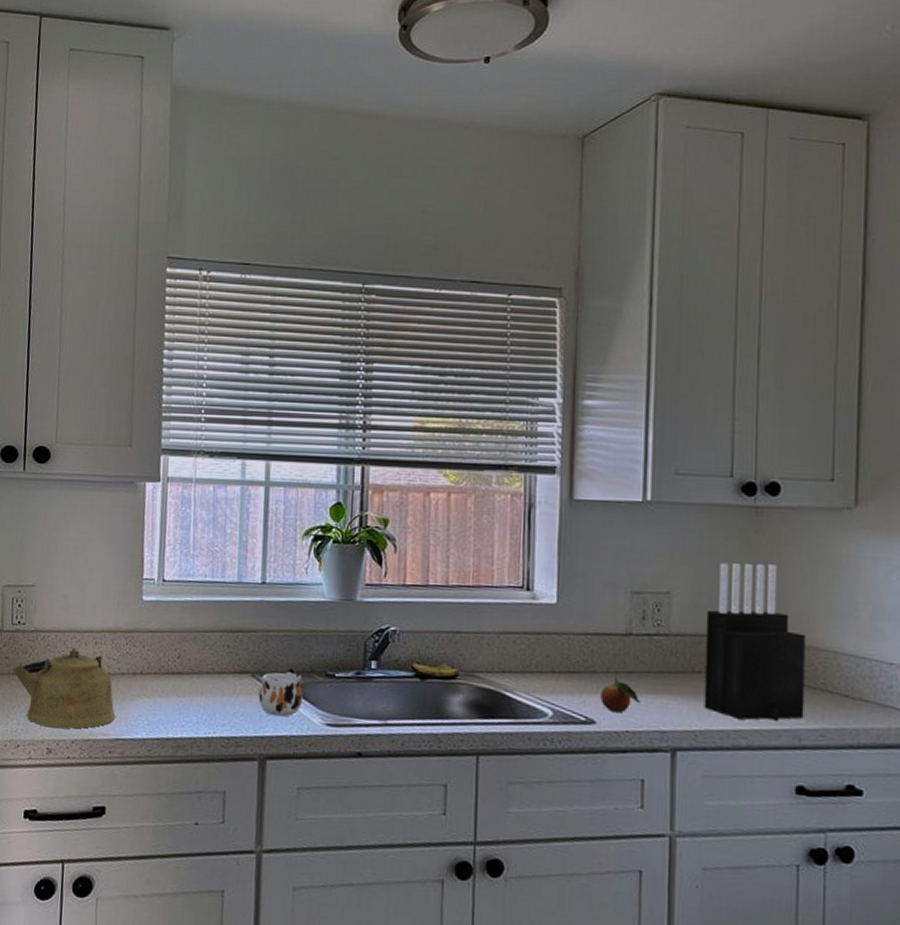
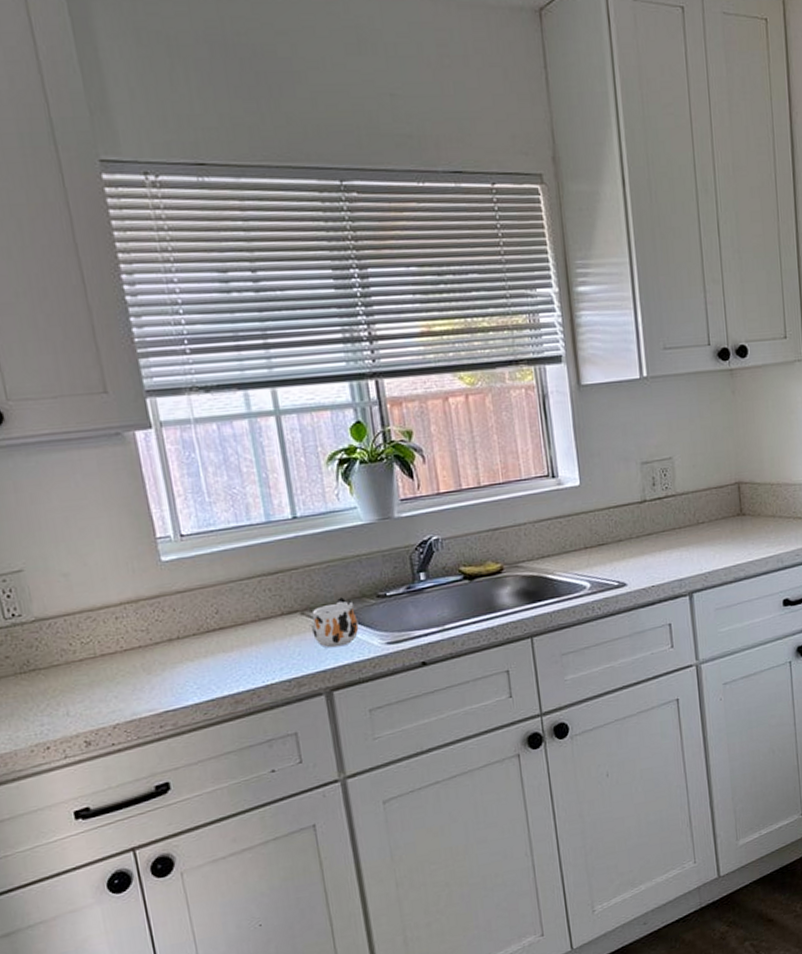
kettle: present [11,647,116,729] -> none [17,628,160,720]
fruit: present [600,675,640,712] -> none [627,540,660,572]
knife block: present [704,563,806,721] -> none [702,418,783,556]

